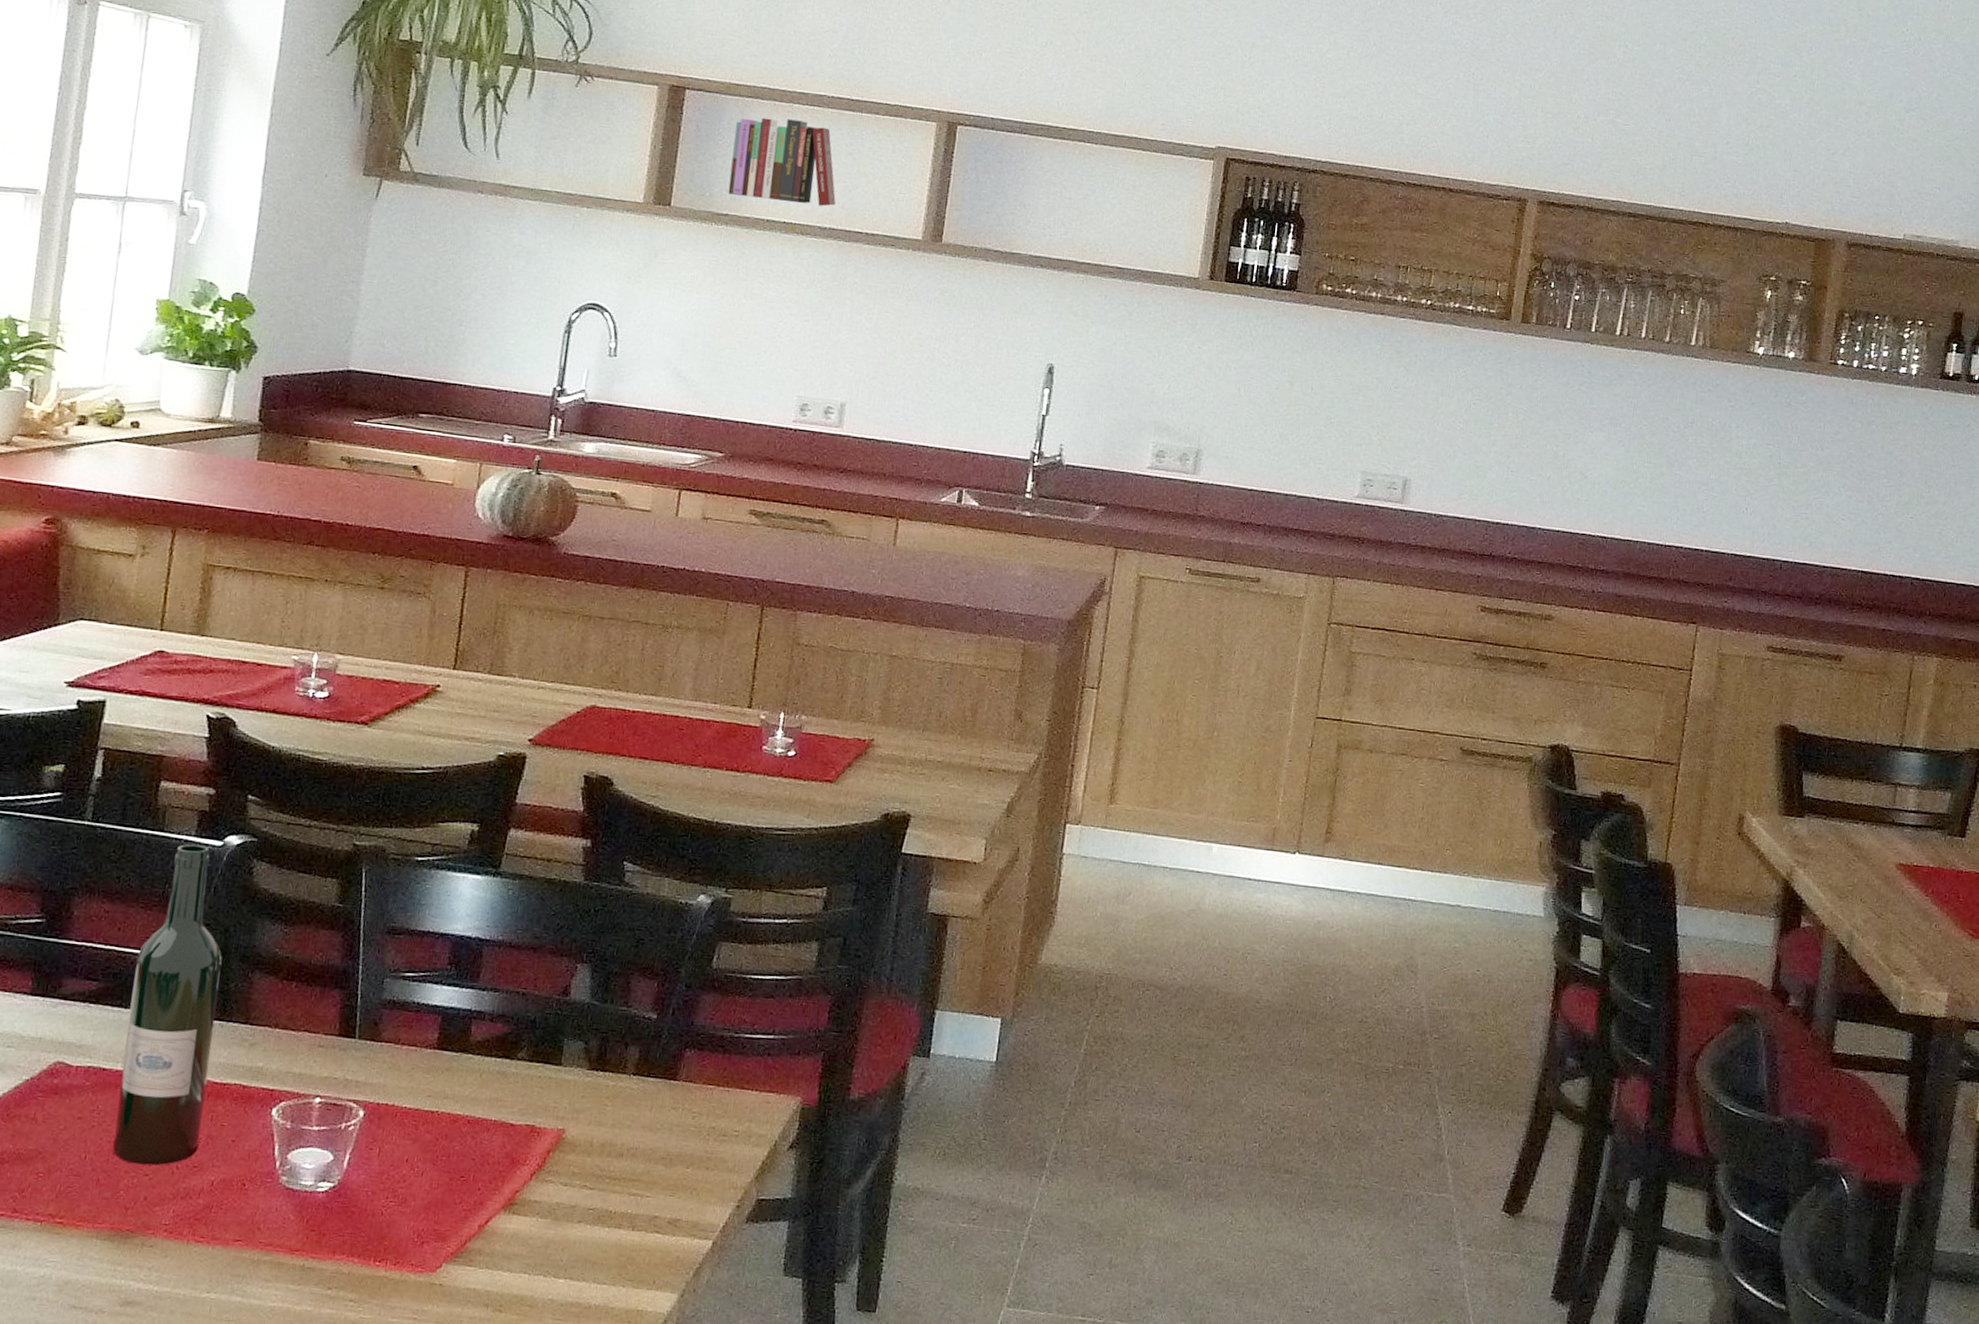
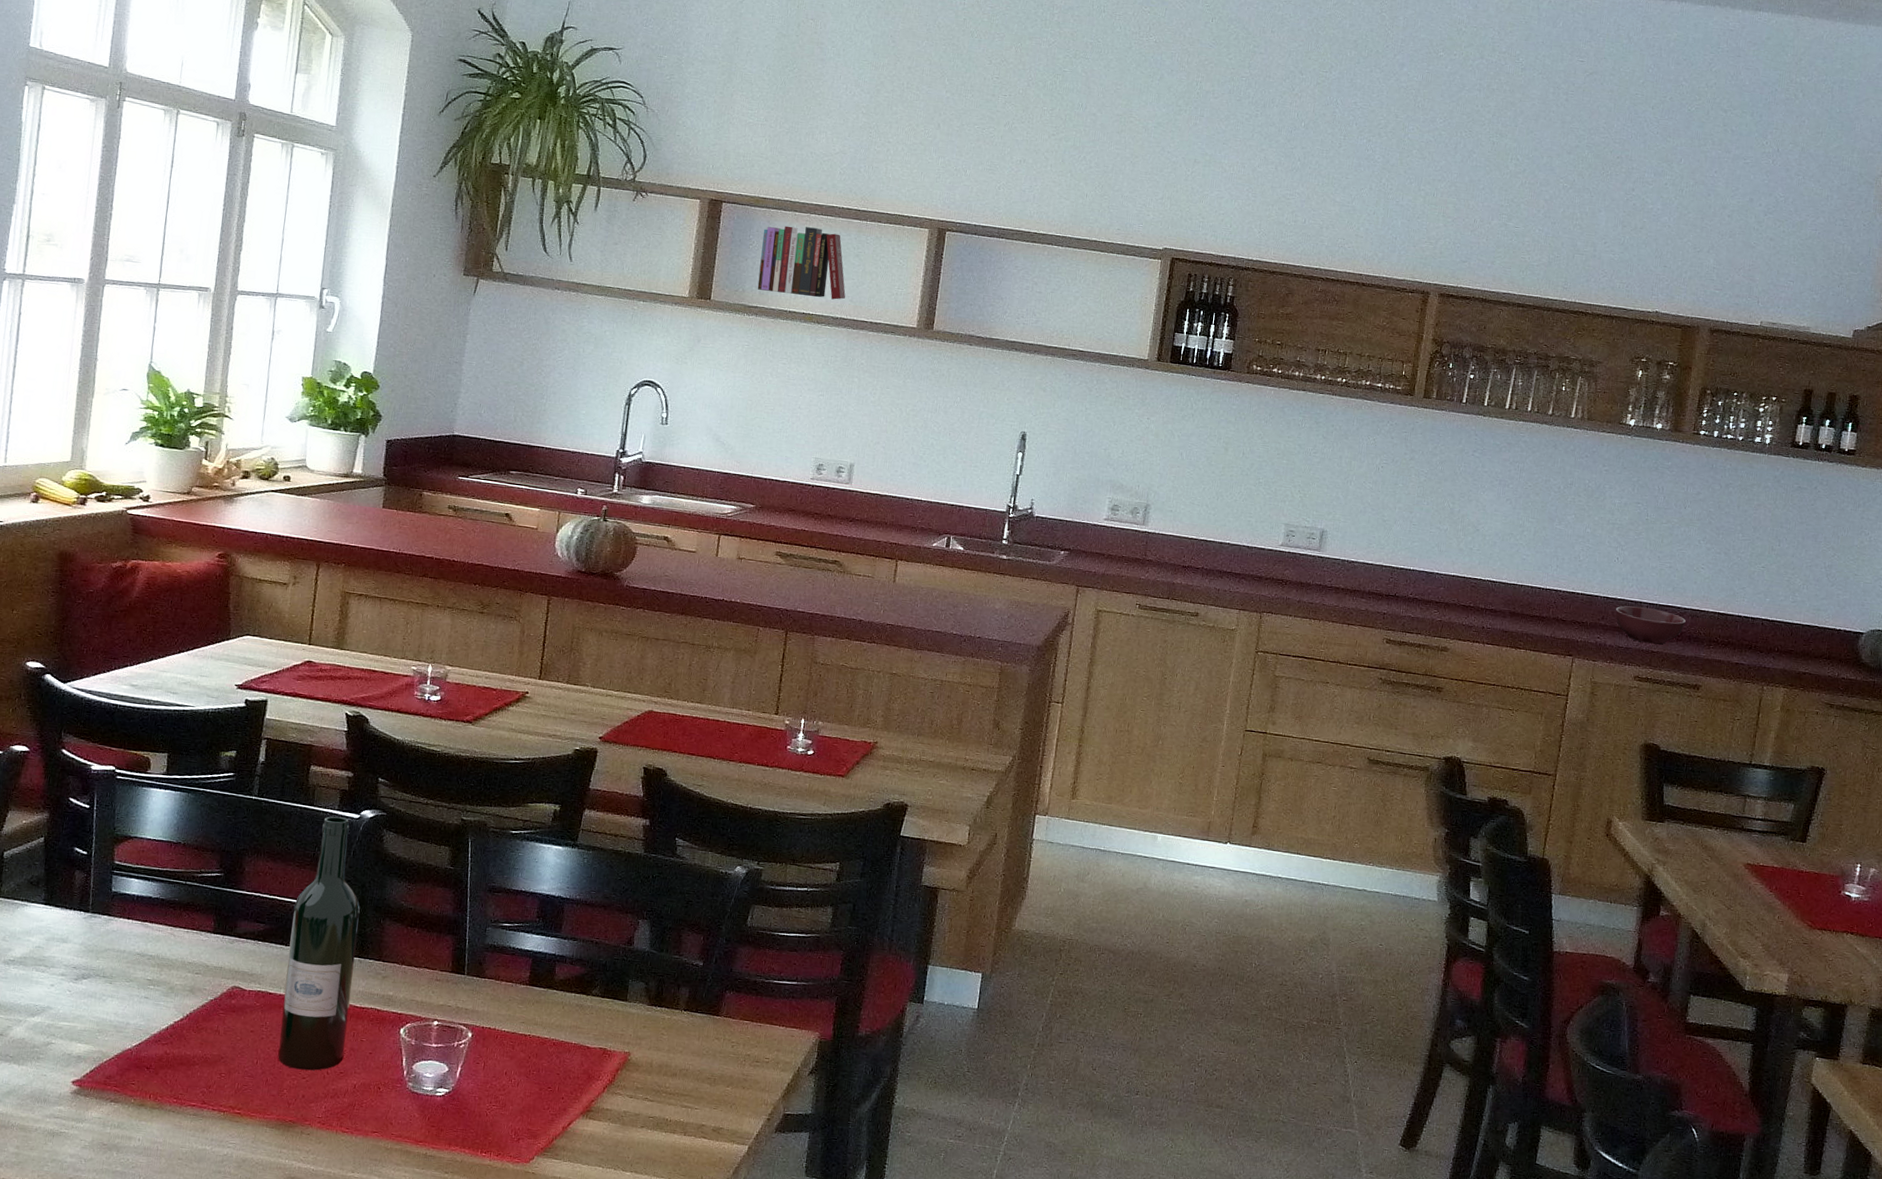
bowl: none [1744,564,1825,609] -> present [1615,605,1686,645]

